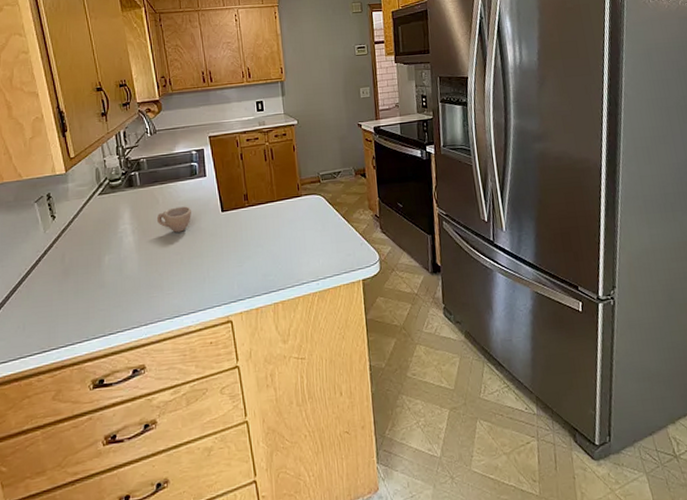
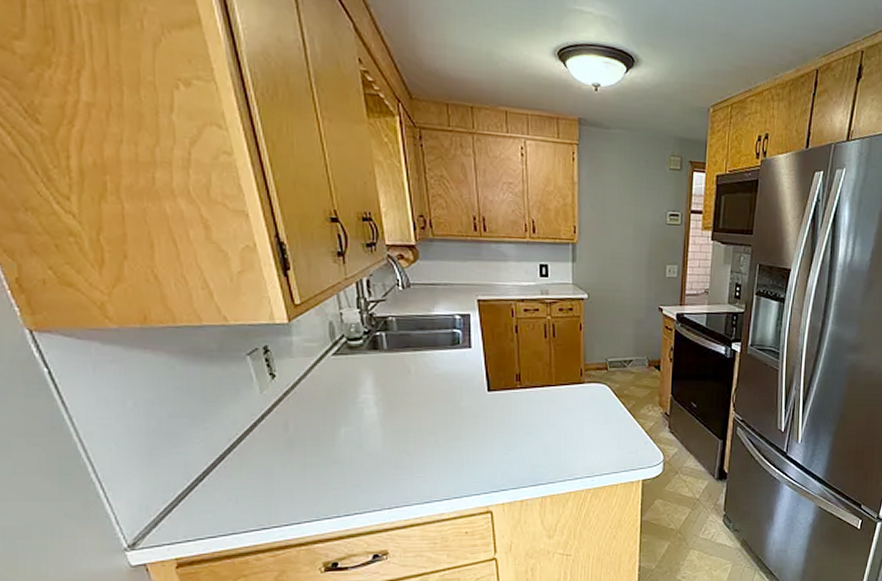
cup: present [156,206,191,233] -> none [406,380,450,409]

